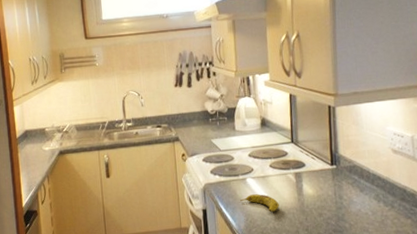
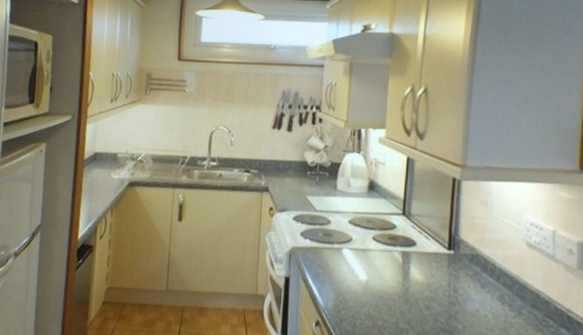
fruit: present [240,194,279,212] -> none [332,269,378,294]

